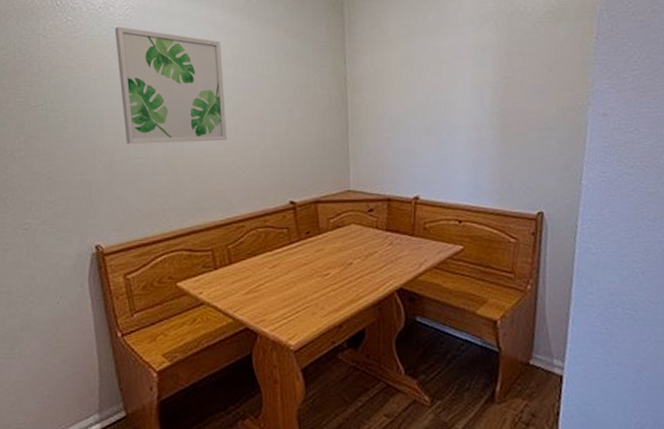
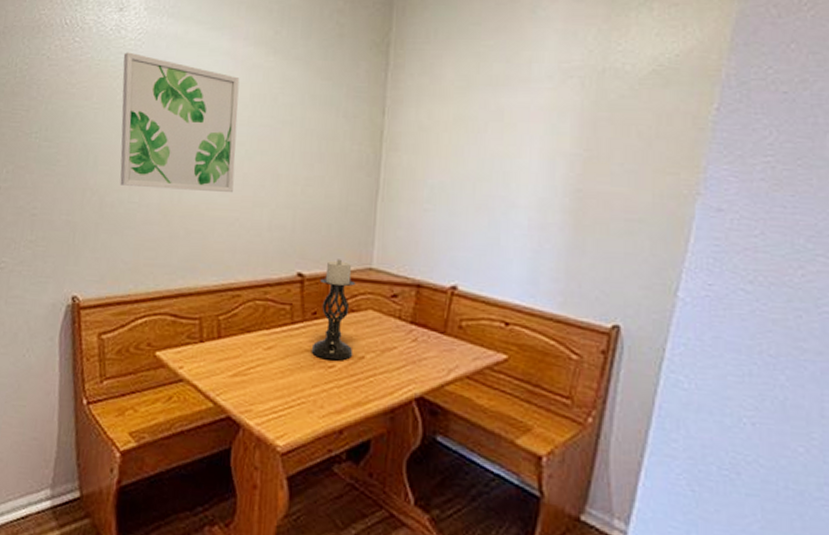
candle holder: none [308,186,343,269] -> present [311,259,356,361]

